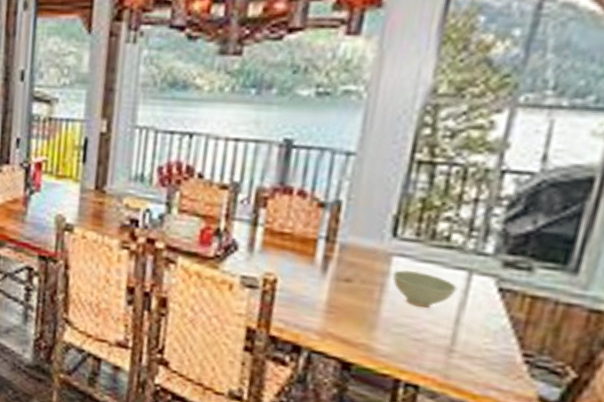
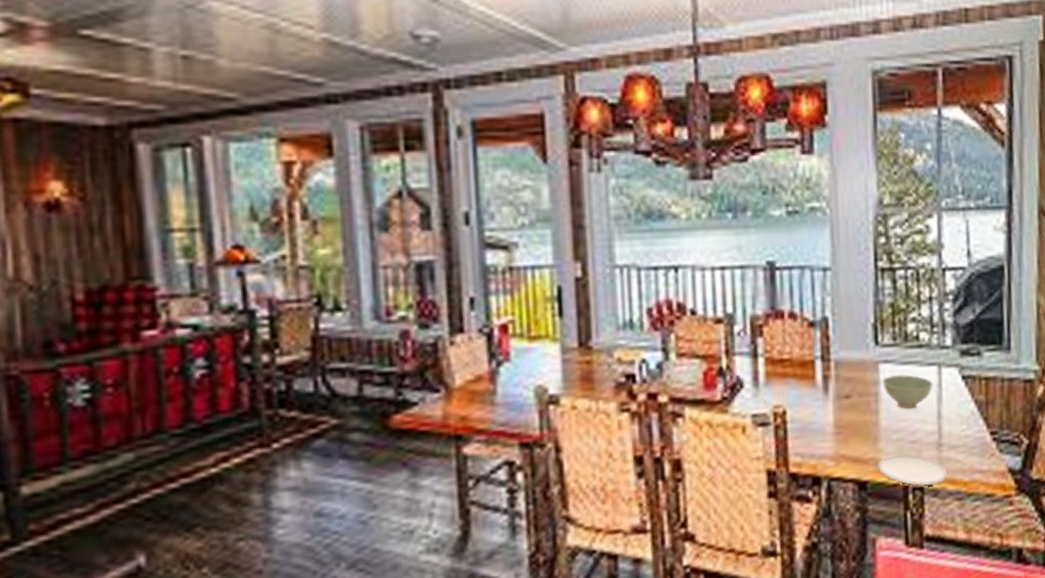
plate: none [368,346,453,388] -> present [878,454,947,487]

